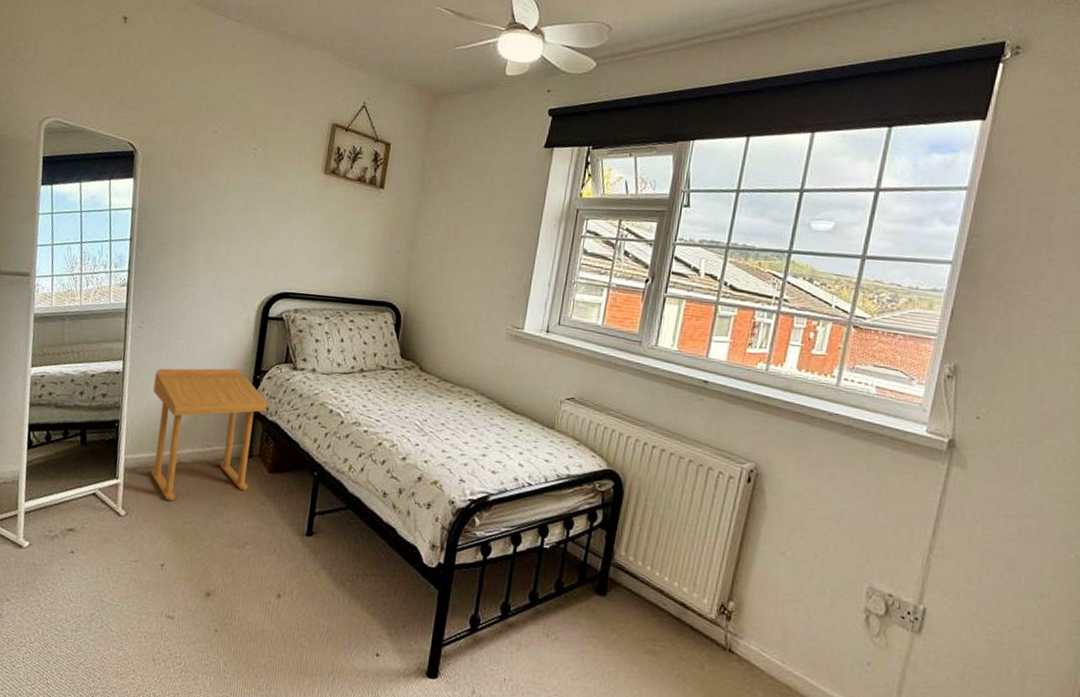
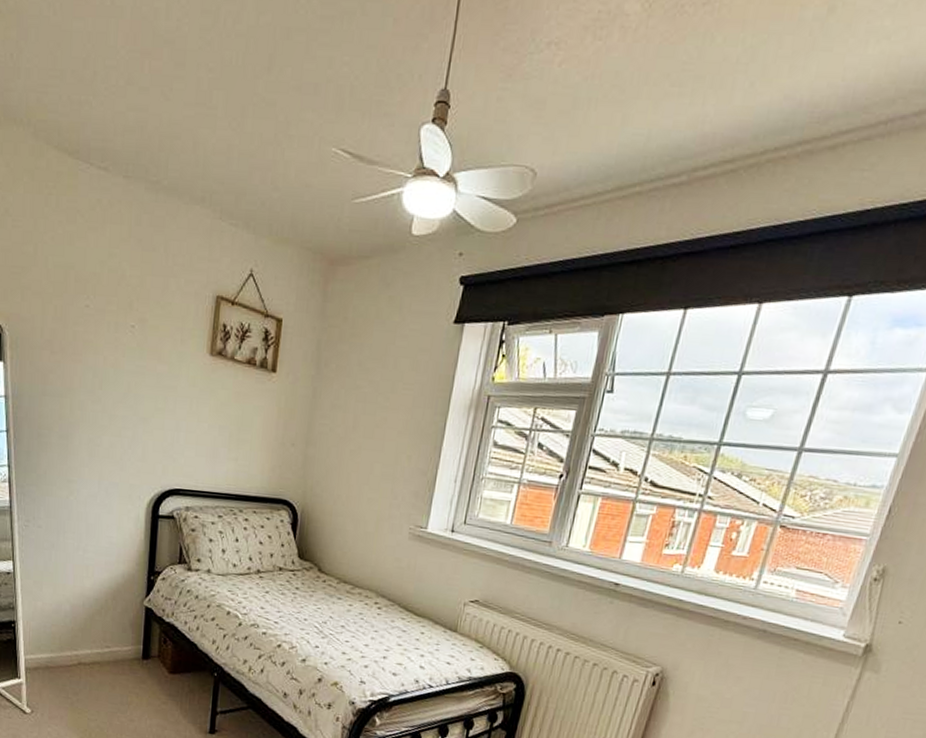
side table: present [150,368,267,502] -> none [46,569,163,700]

